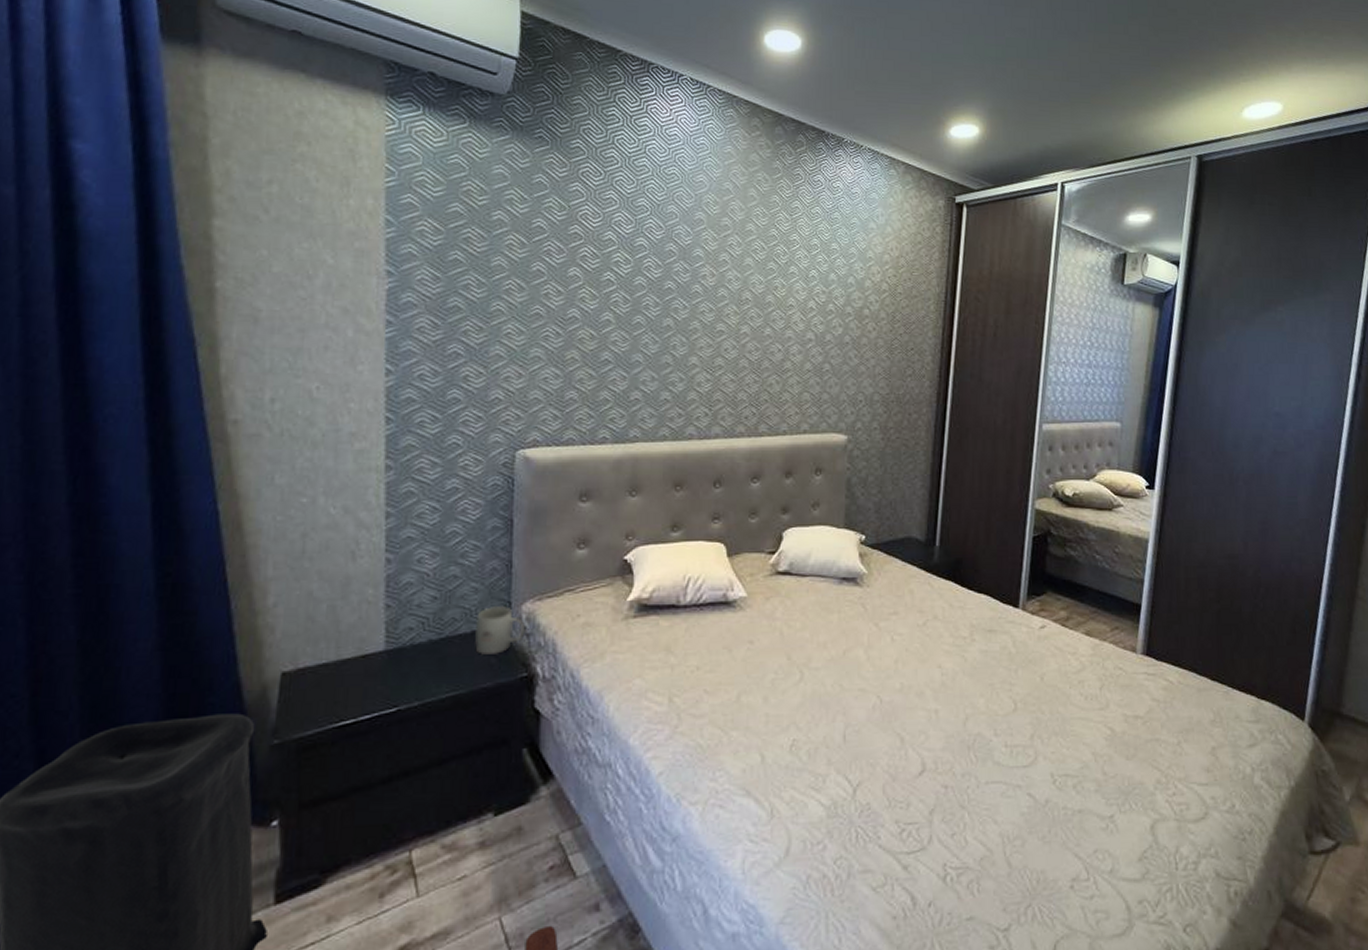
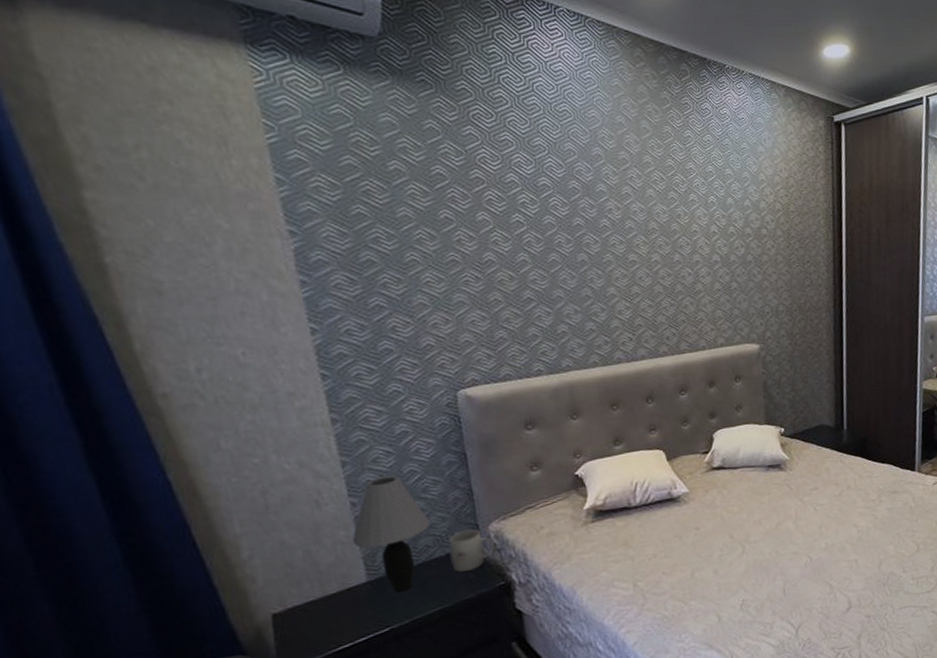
table lamp: none [378,534,463,668] -> present [352,475,431,593]

